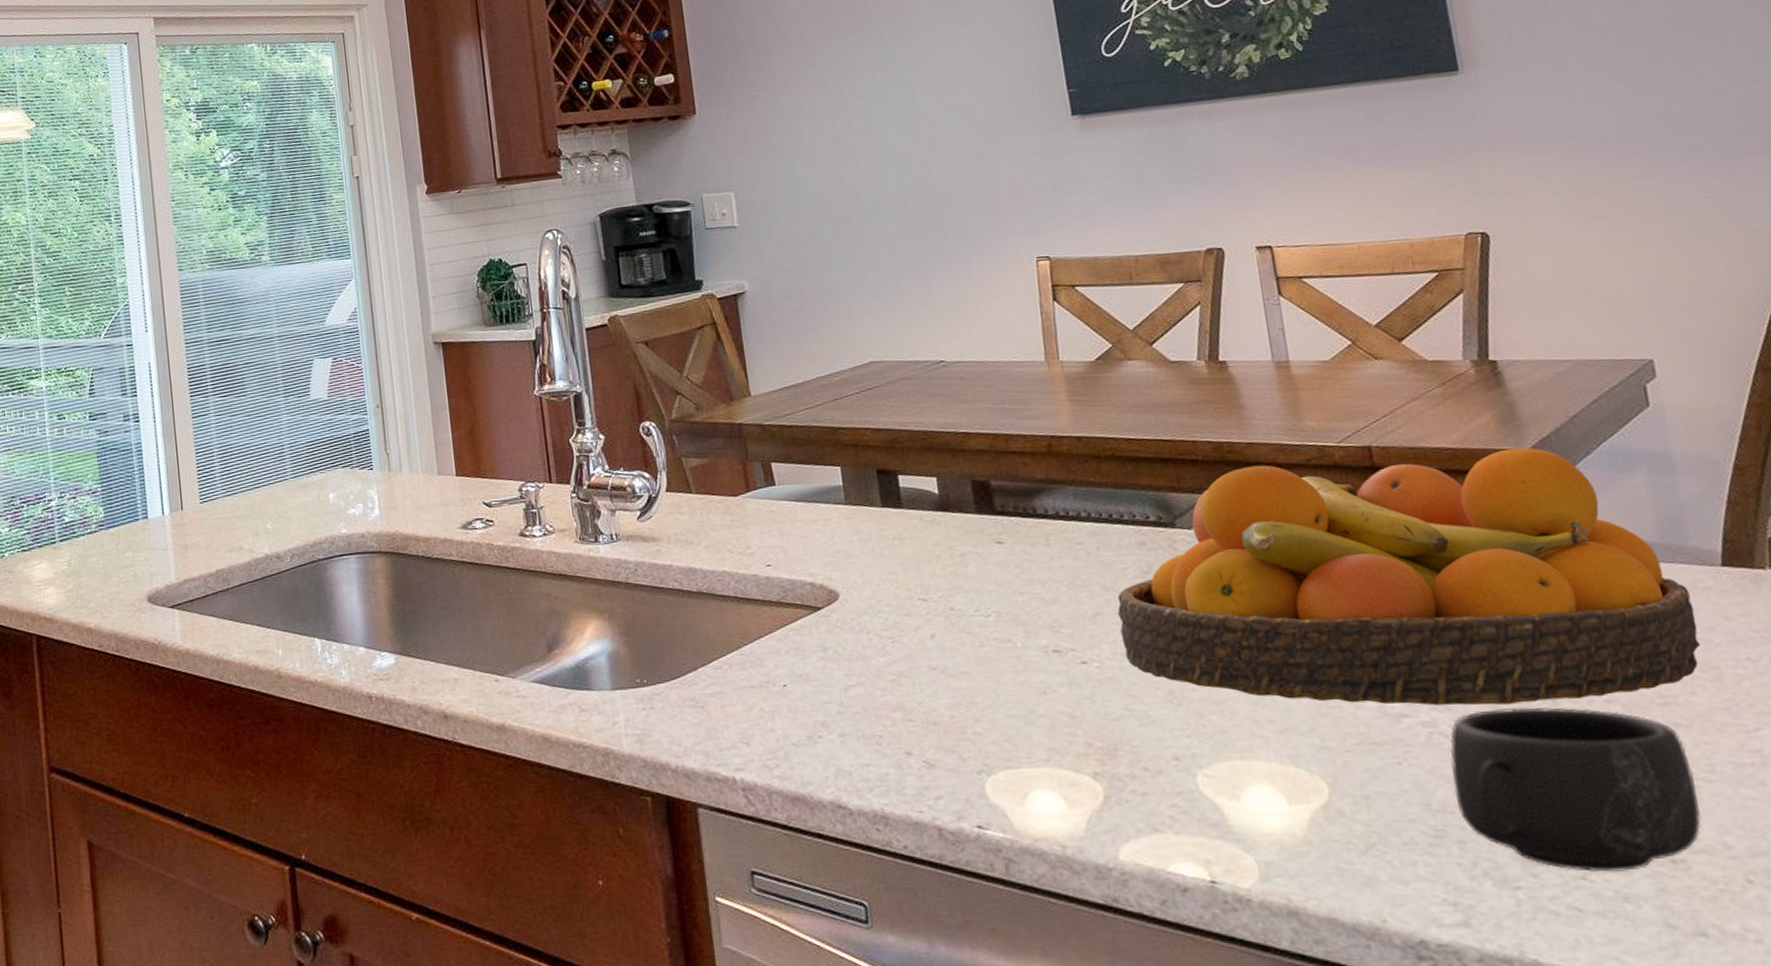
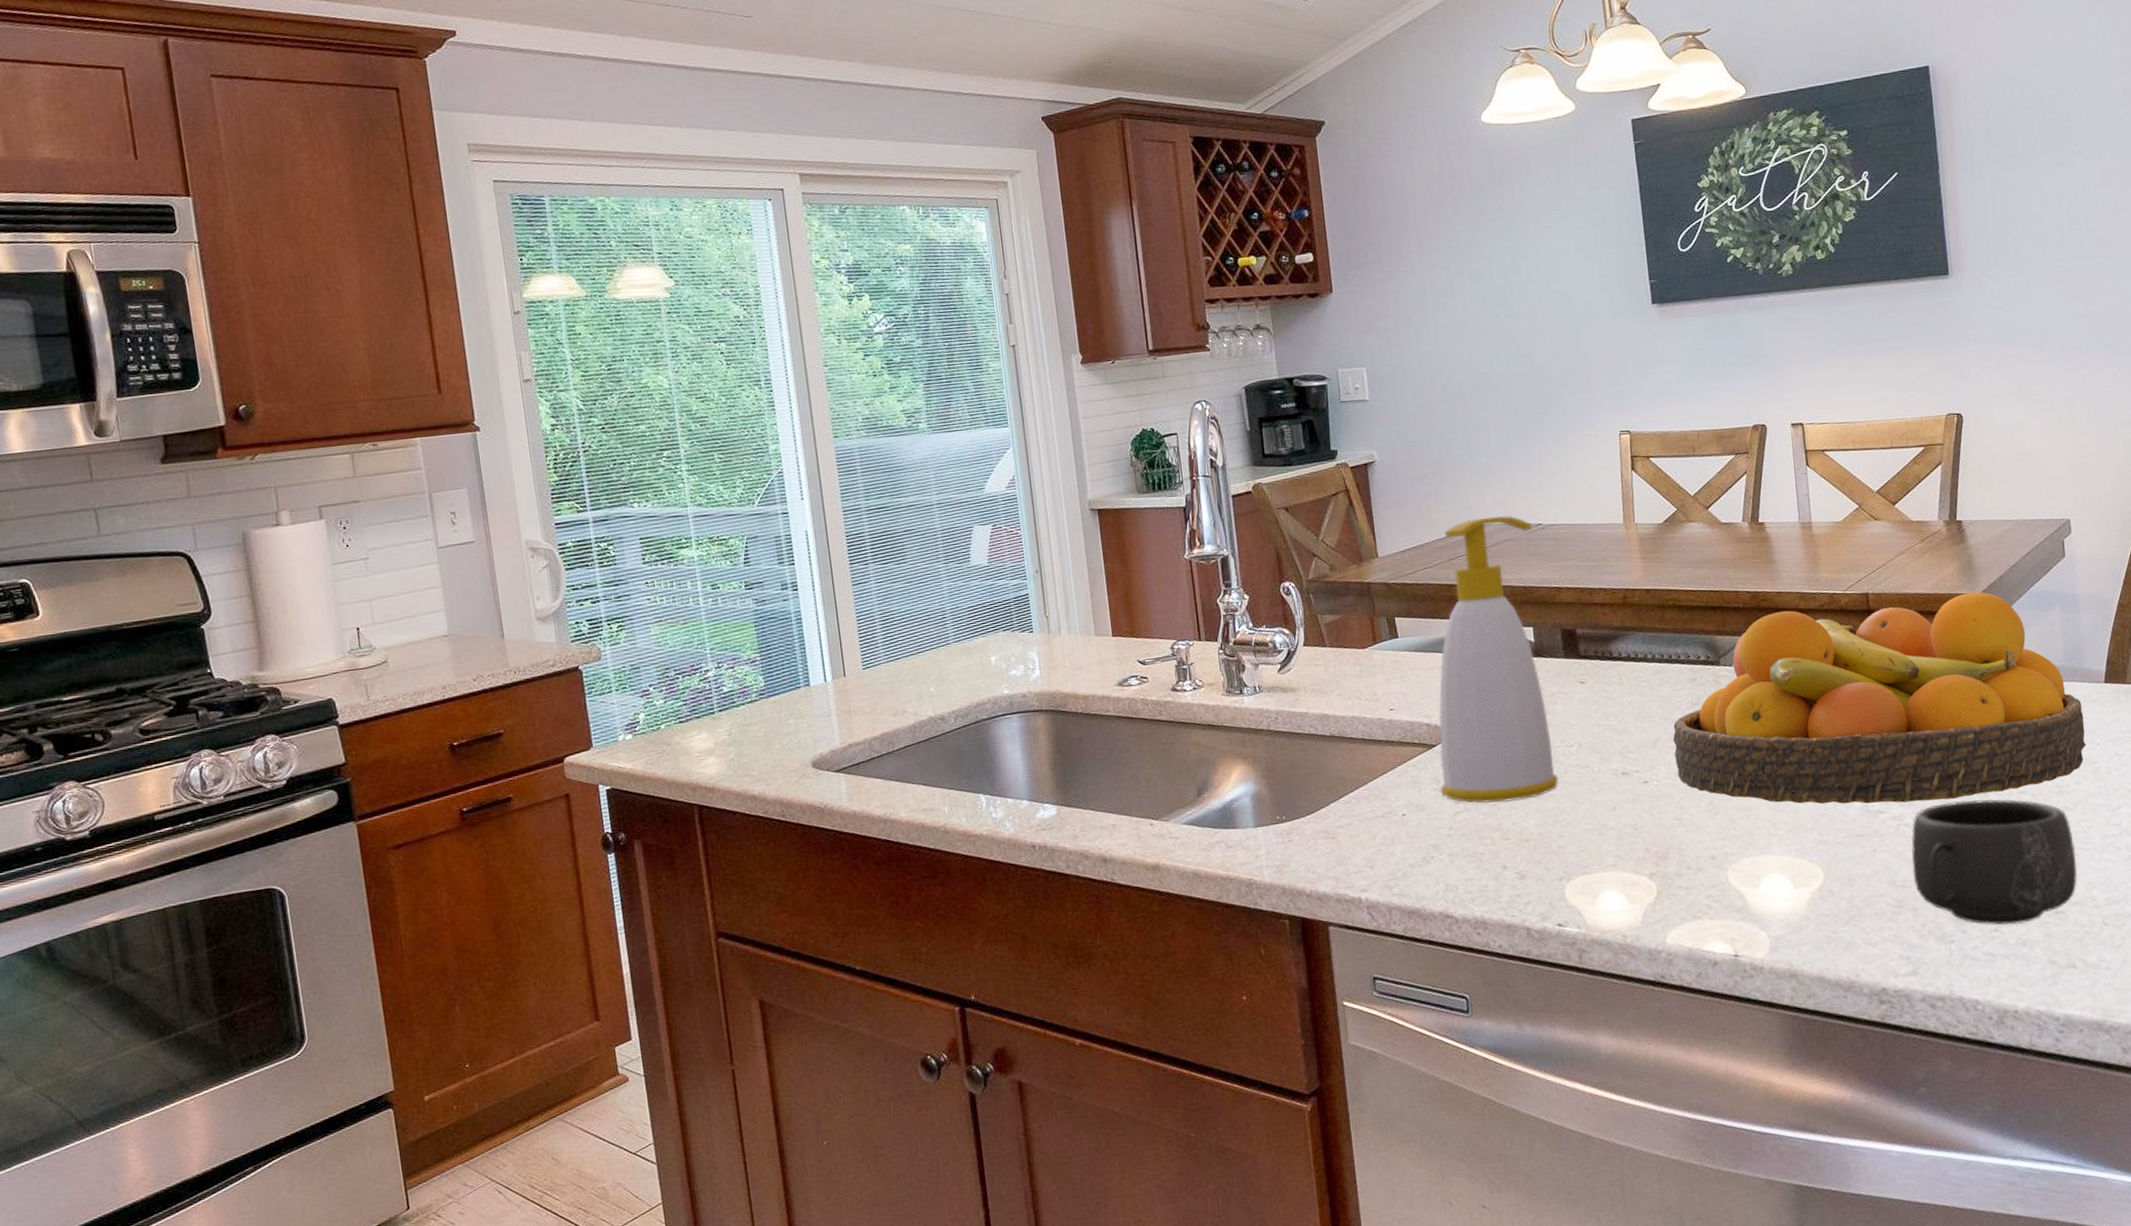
soap bottle: none [824,351,974,678] -> present [1439,516,1559,804]

